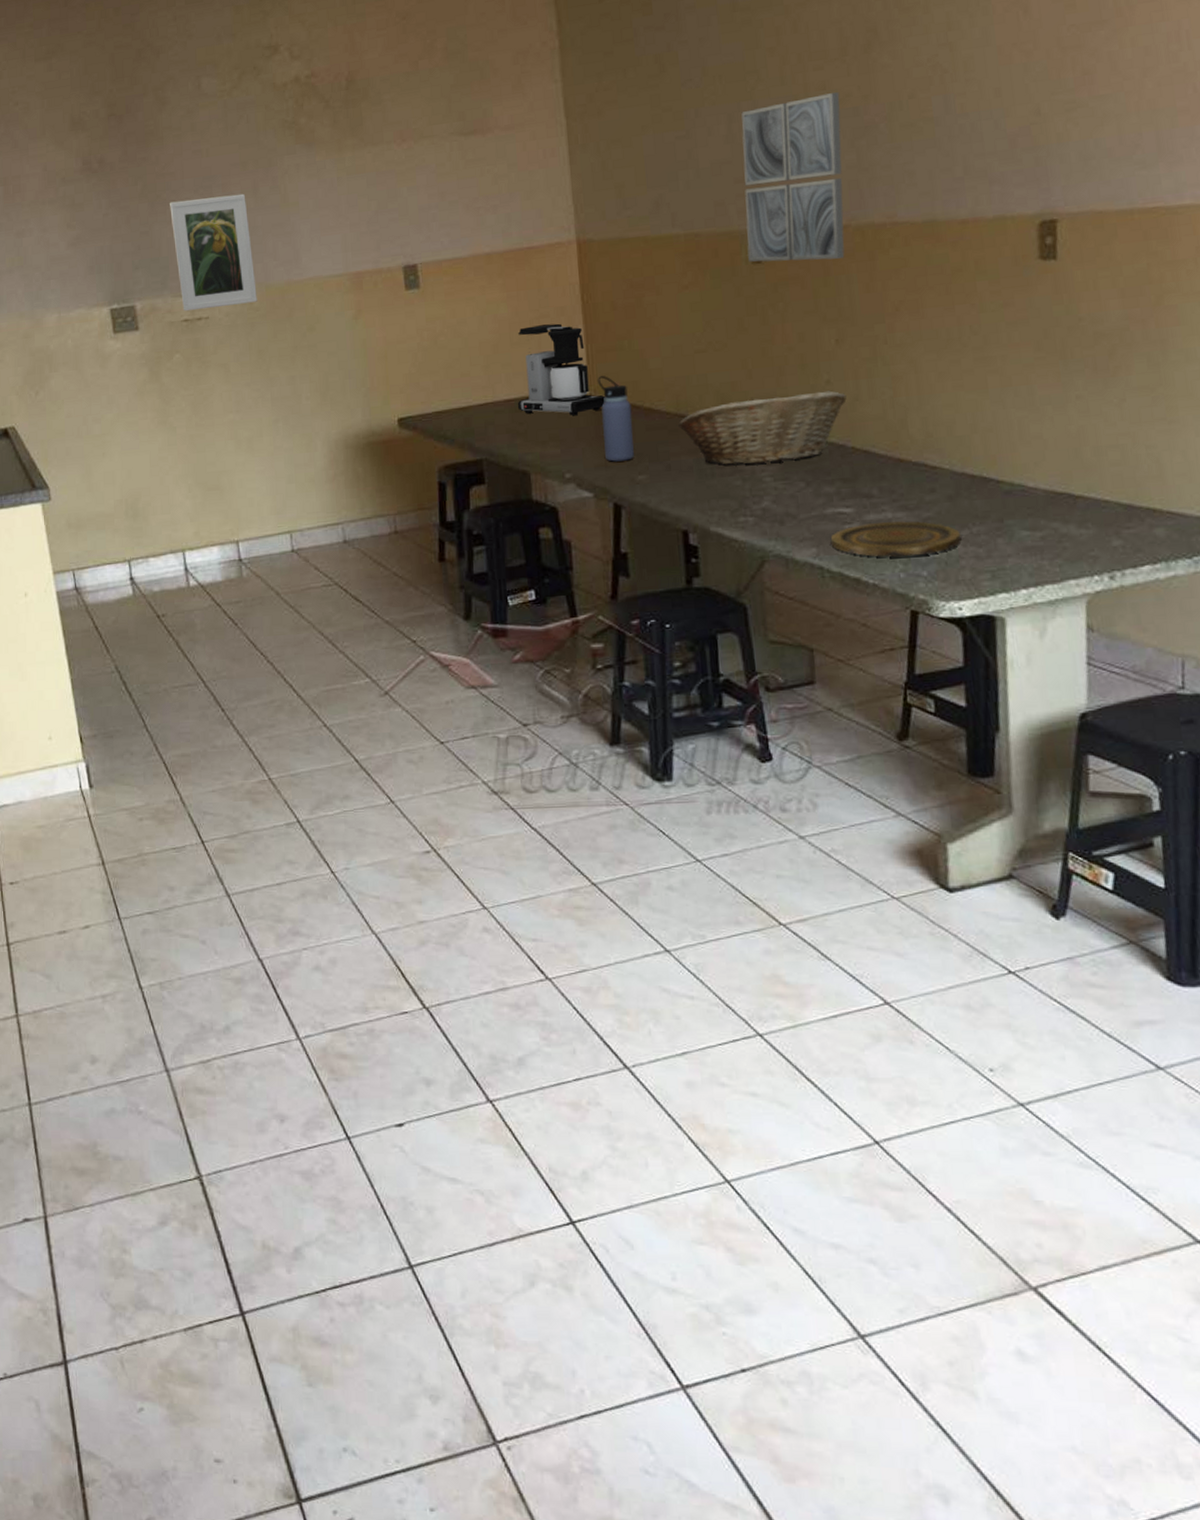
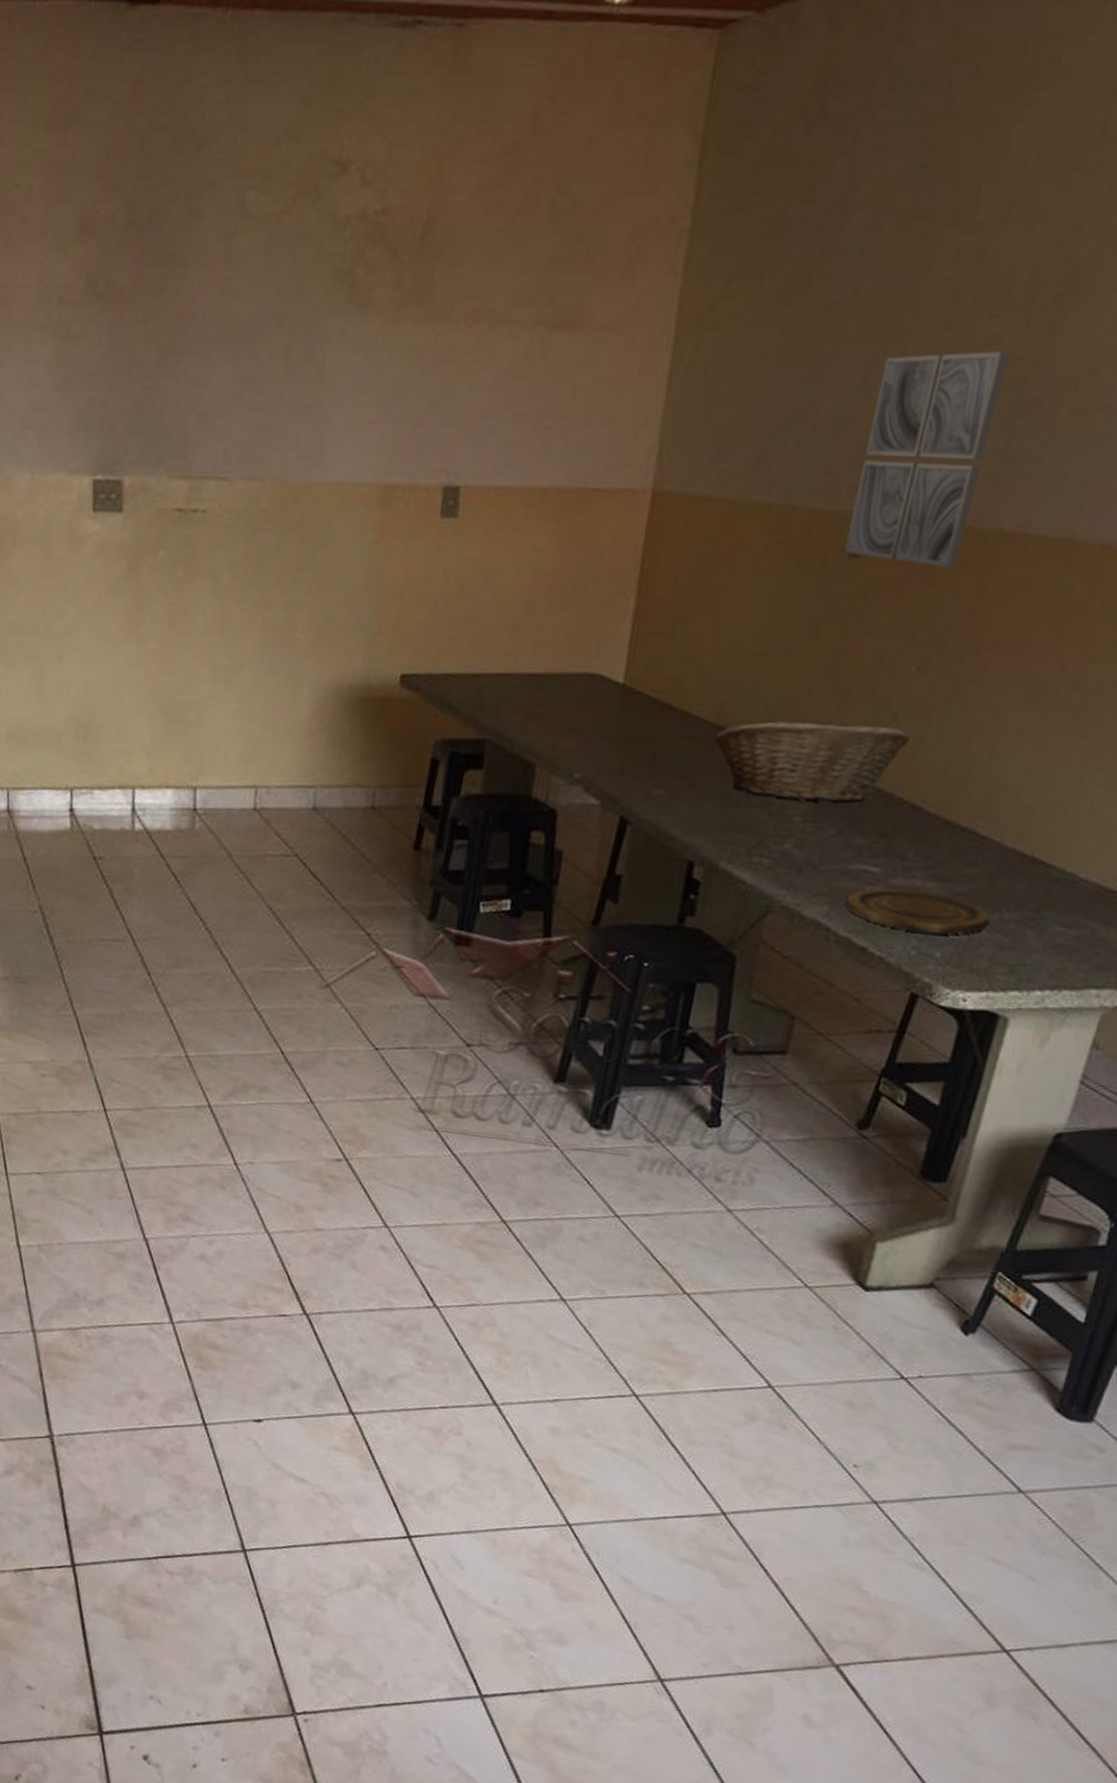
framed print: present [170,193,257,312] -> none [177,353,275,501]
coffee maker: present [517,323,605,416] -> none [538,588,640,707]
water bottle: present [597,375,634,462] -> none [623,662,668,770]

